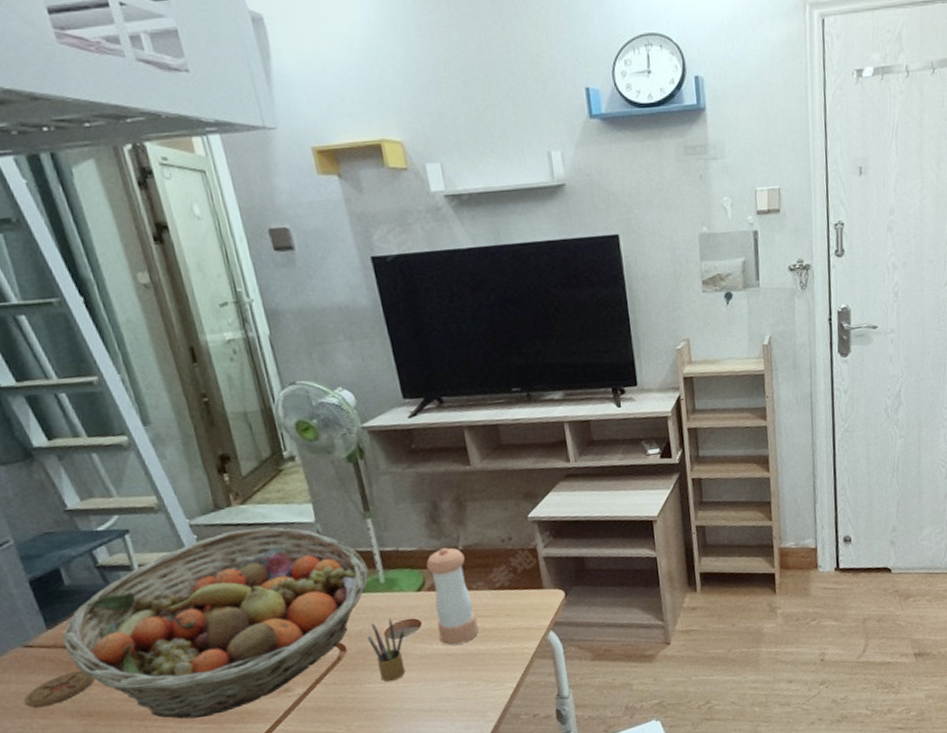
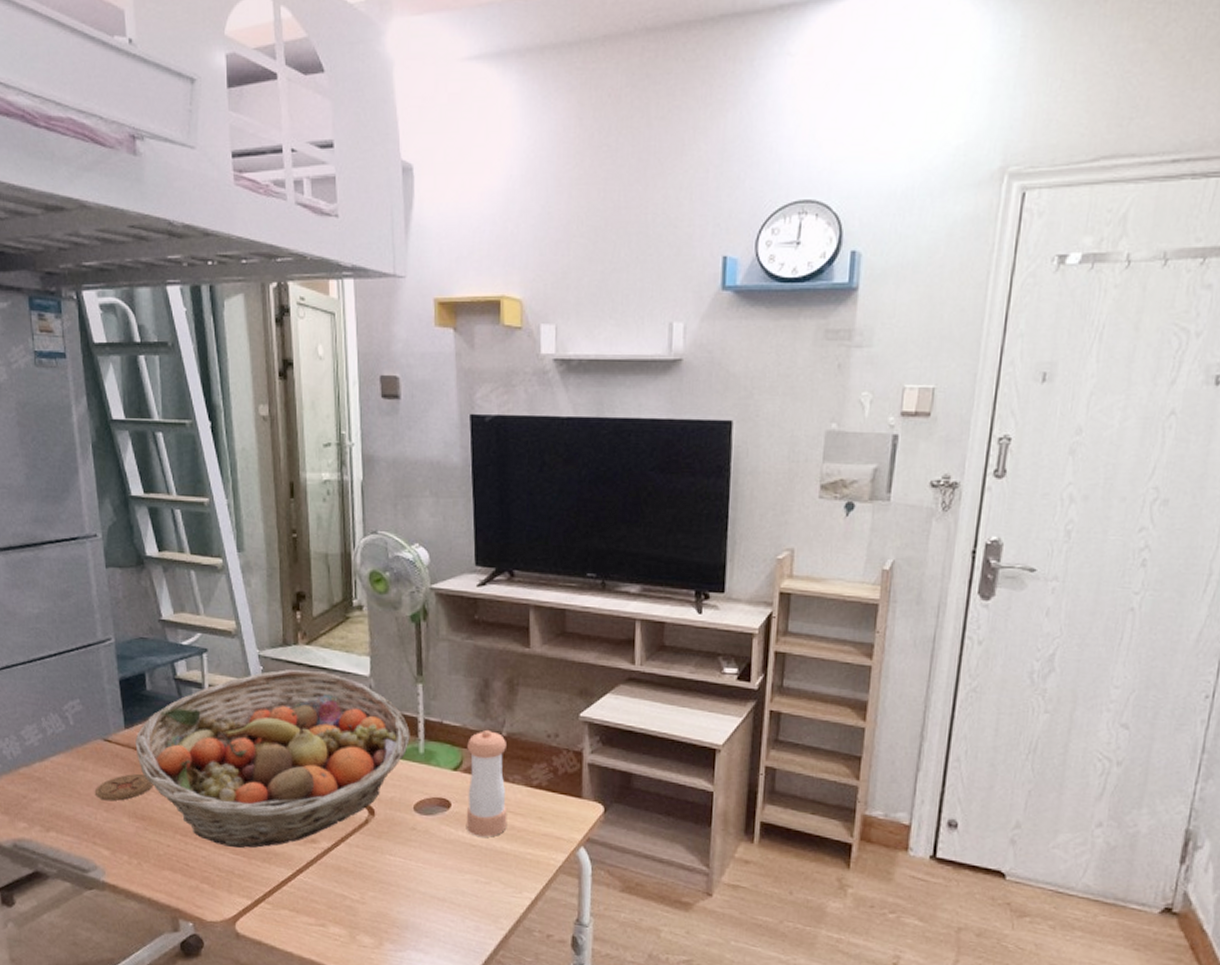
pencil box: present [366,618,406,682] -> none [396,792,434,859]

